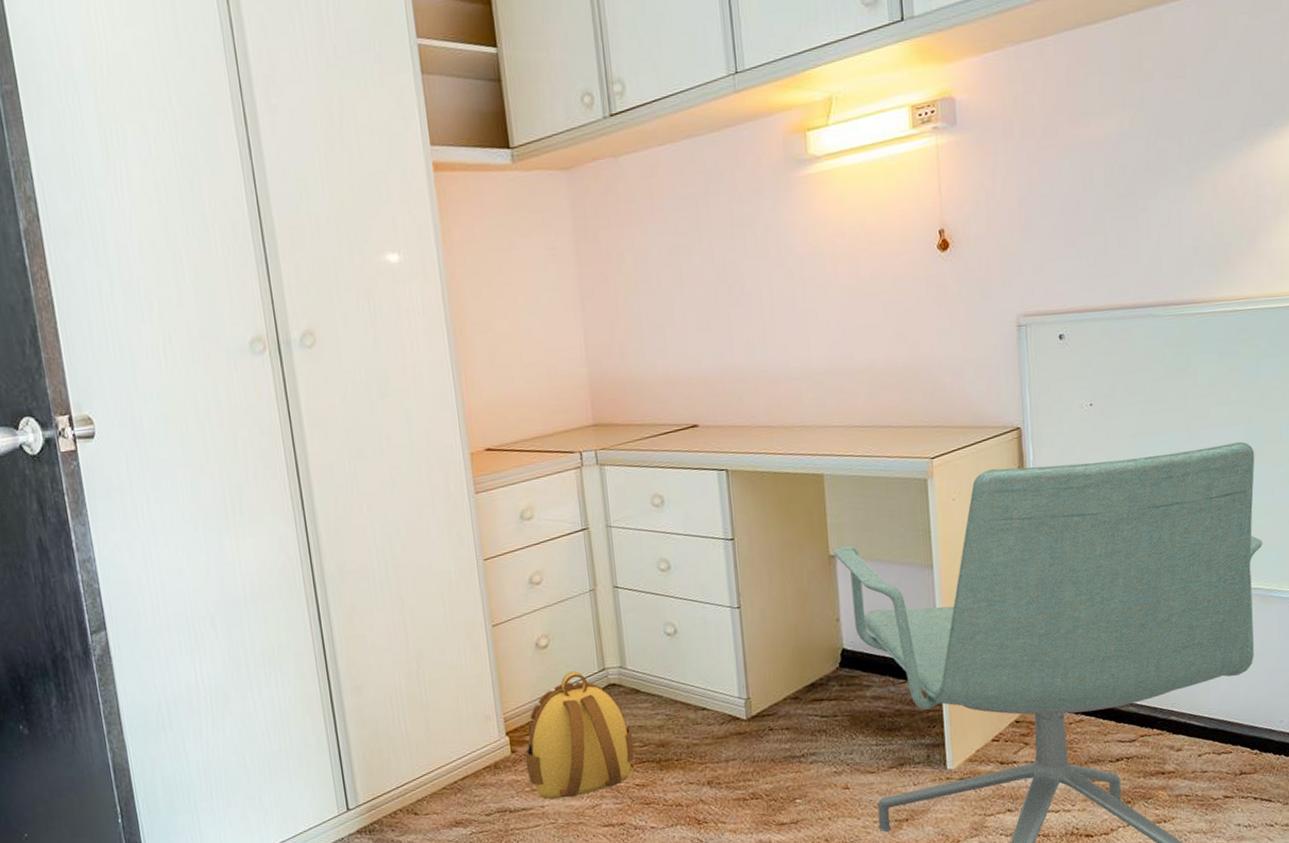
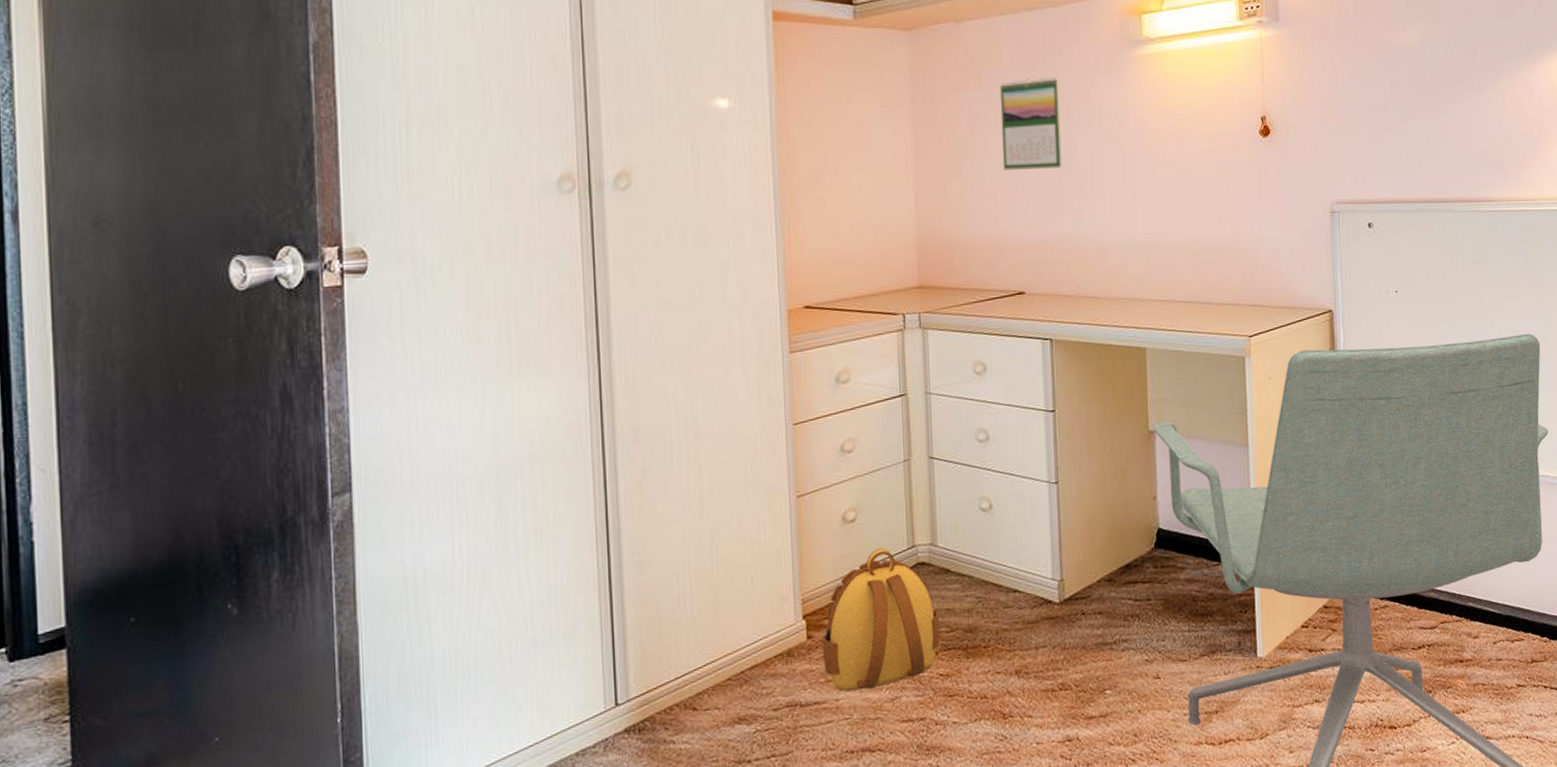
calendar: none [662,204,730,305] -> present [999,76,1062,170]

